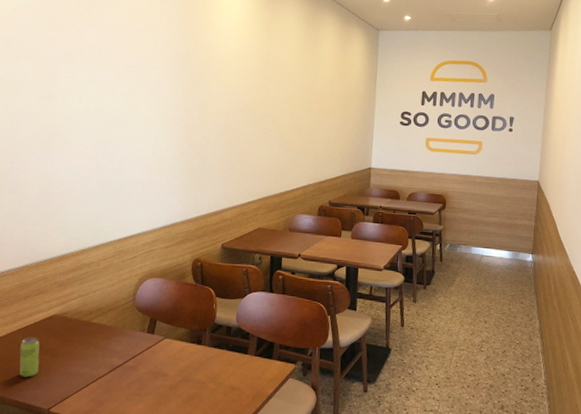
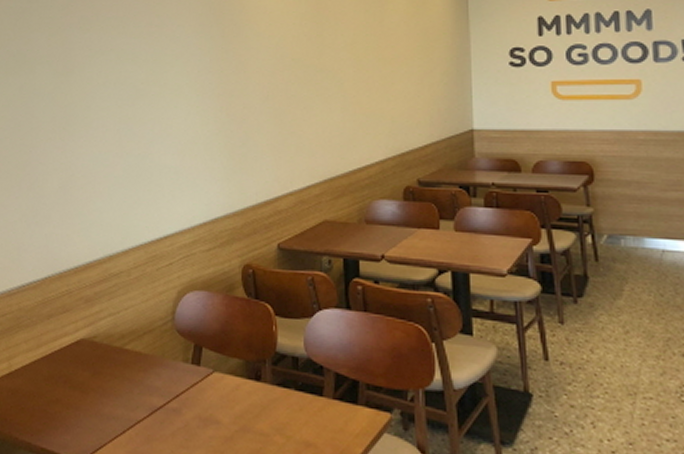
beverage can: present [19,337,40,378] -> none [45,367,68,419]

